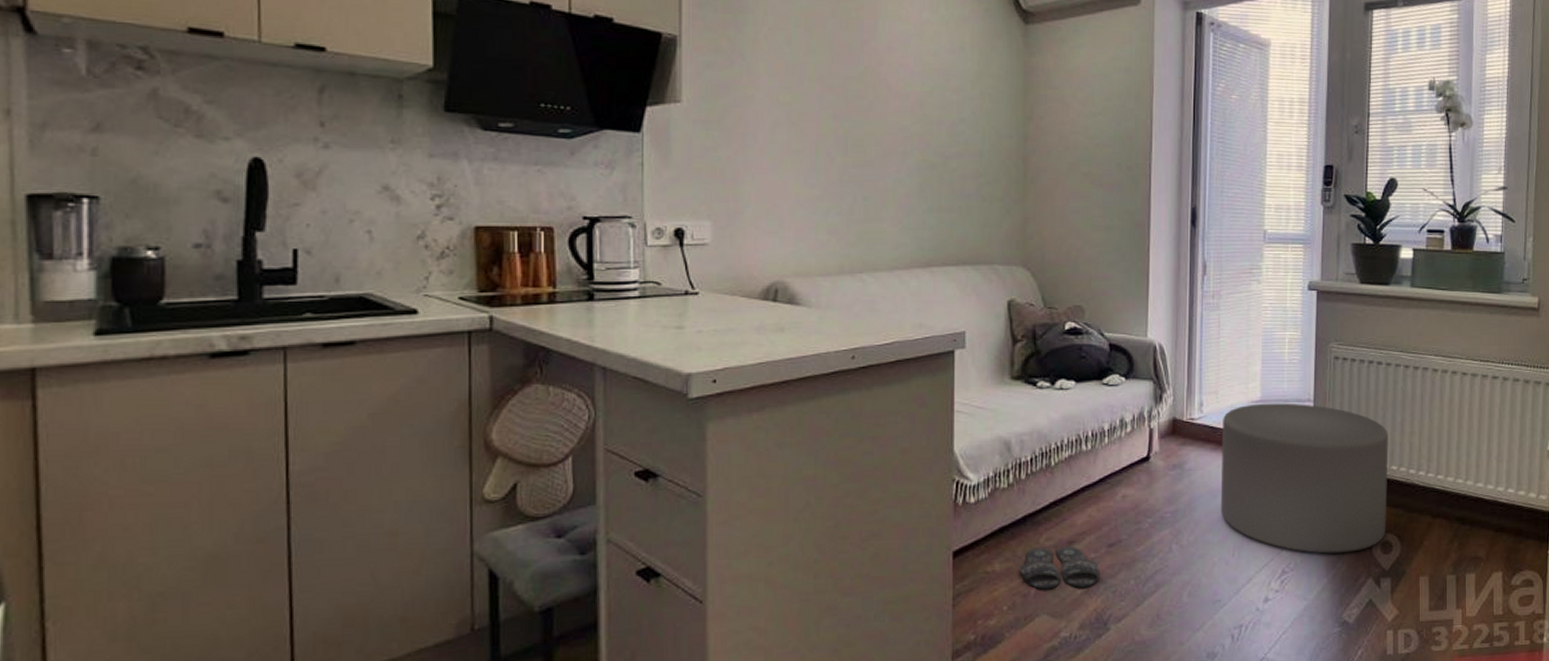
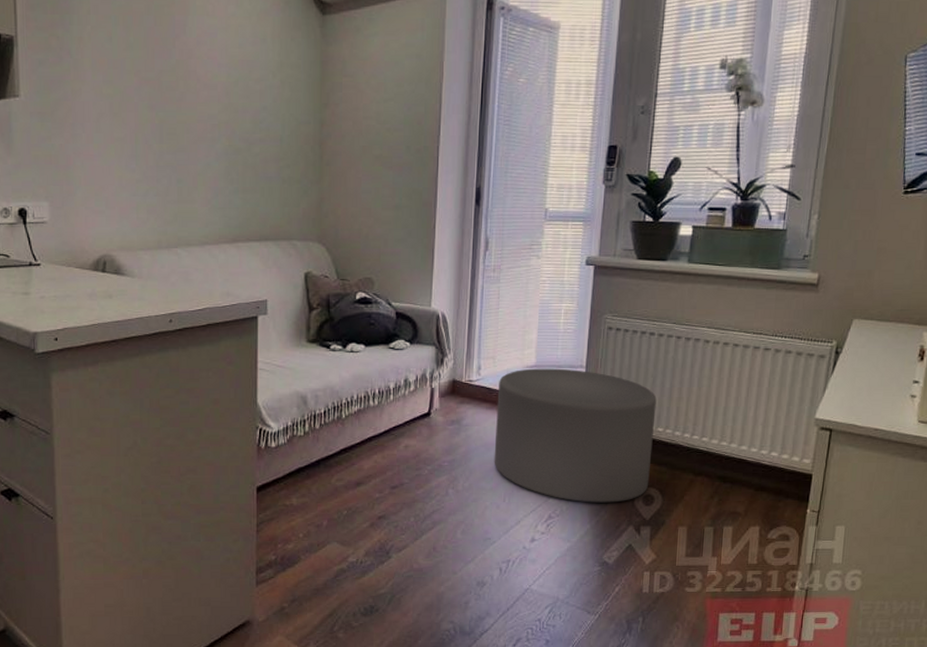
slippers: present [1019,546,1099,590] -> none [313,486,383,523]

